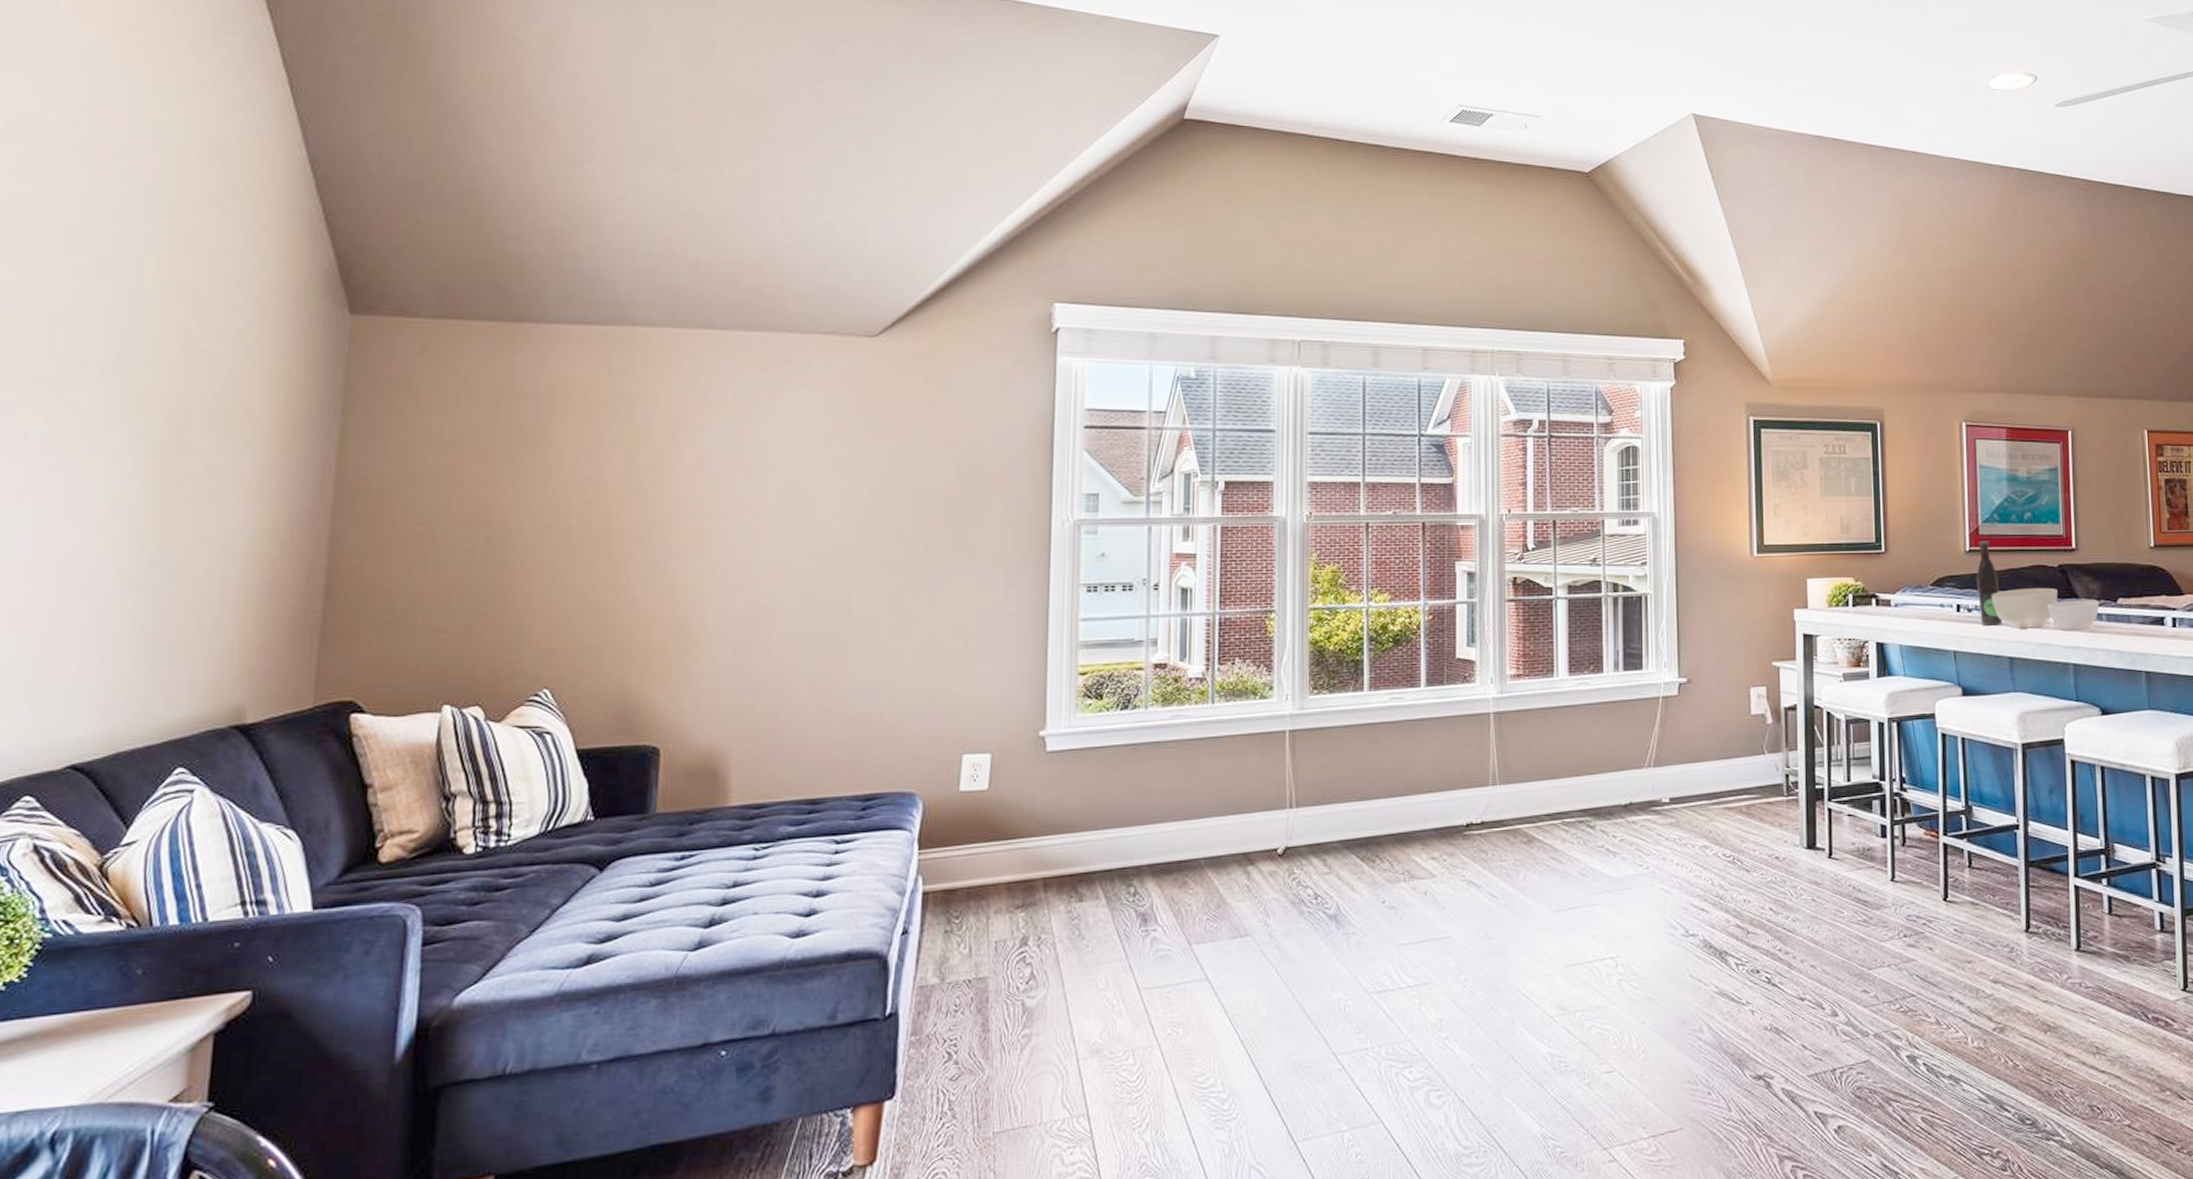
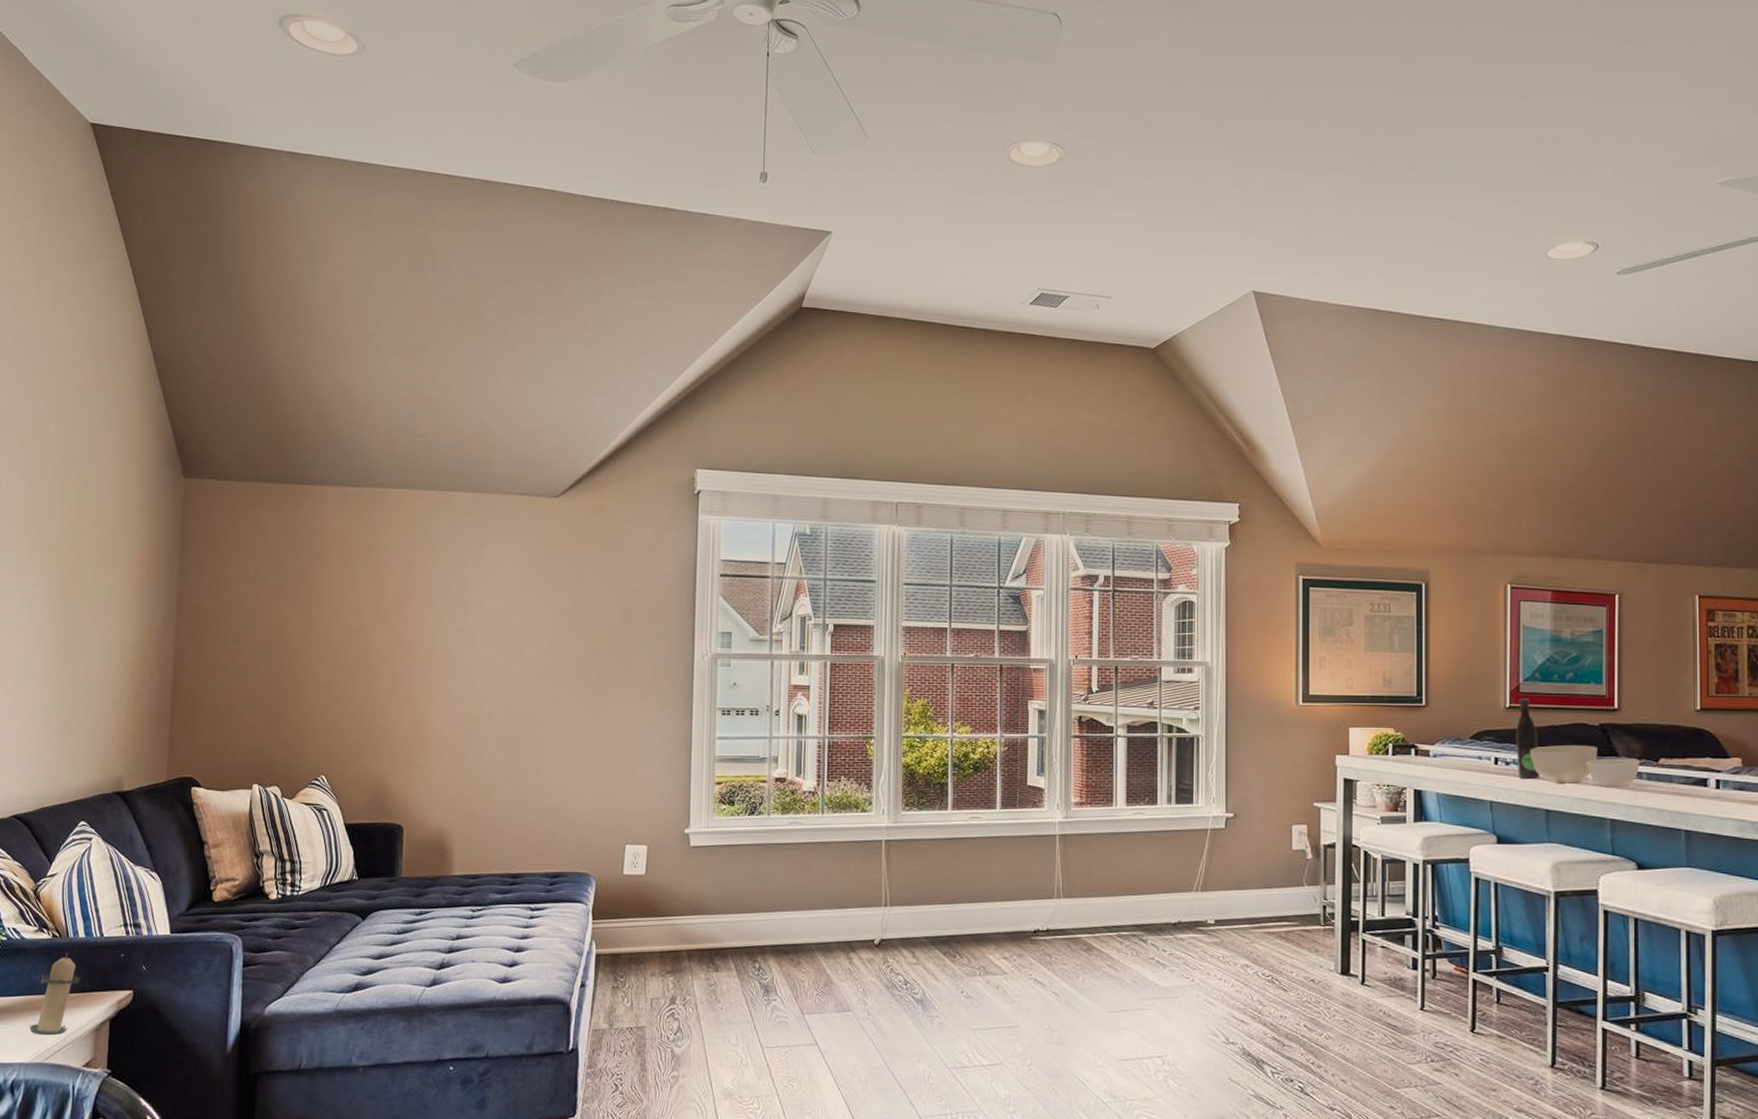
candle: none [84,945,171,1065] -> present [29,951,82,1036]

